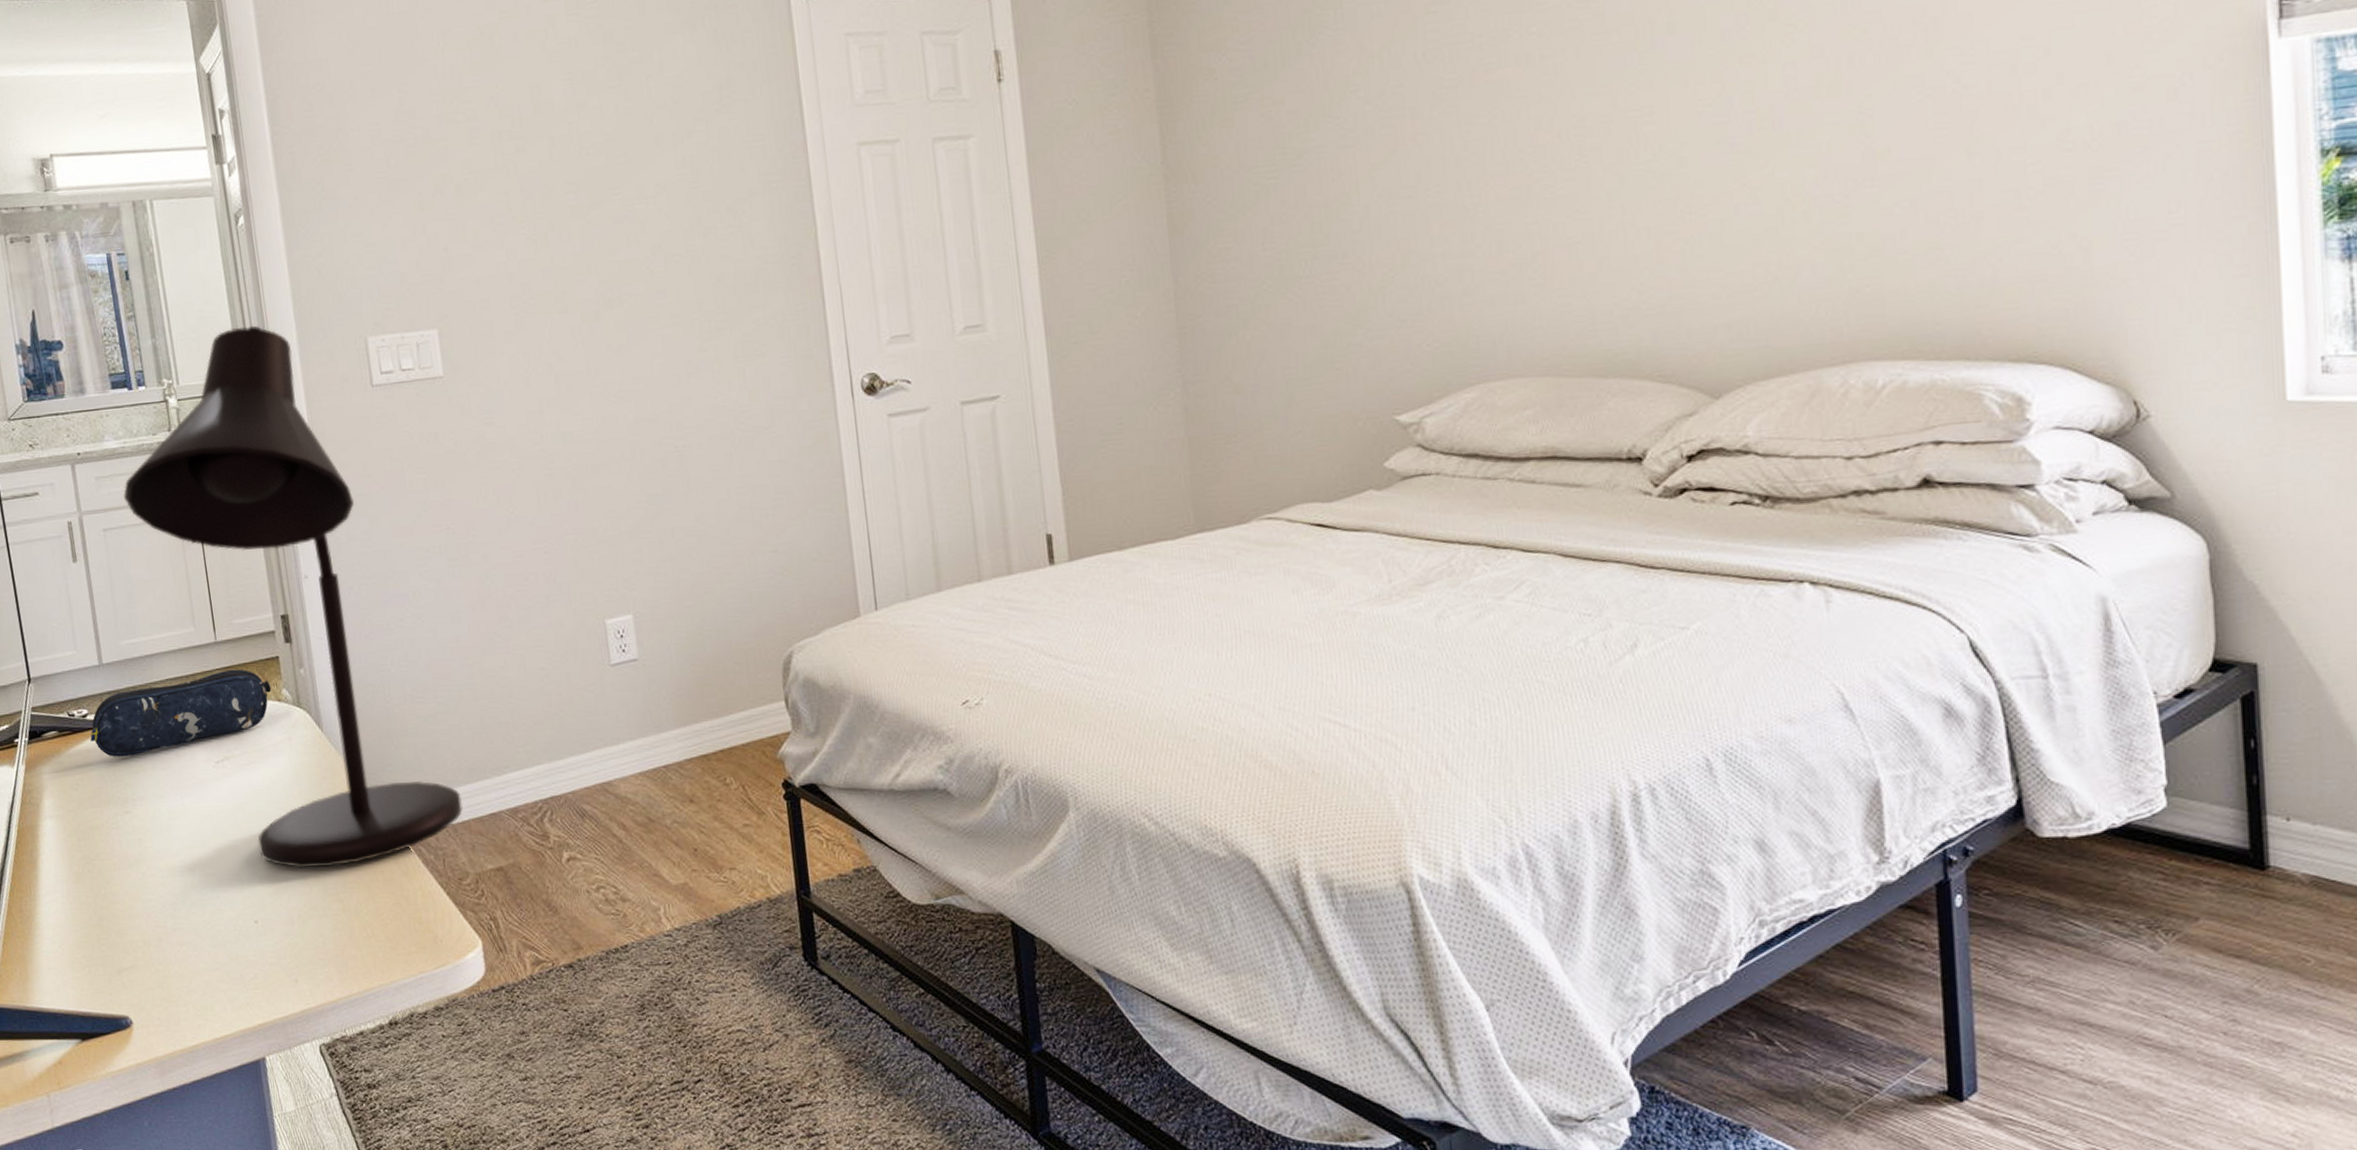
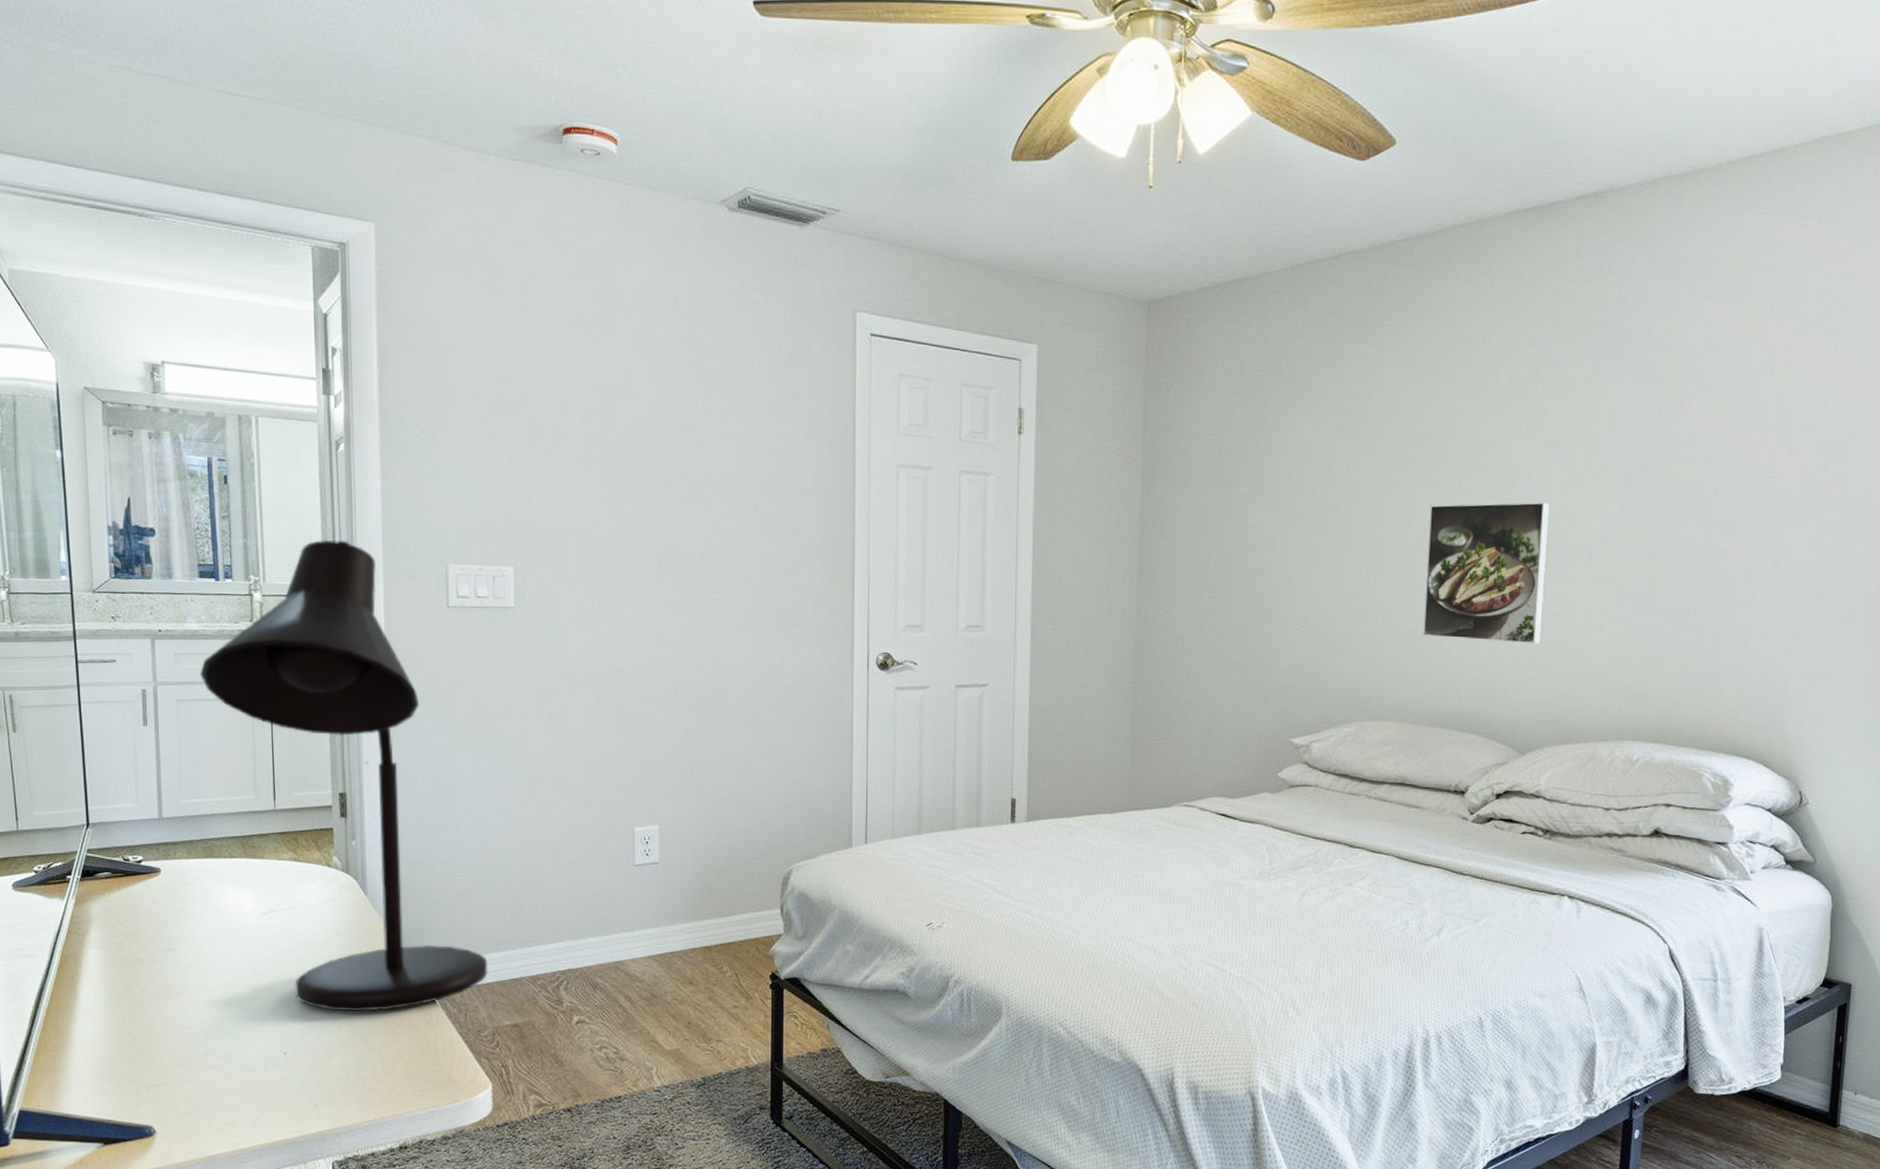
pencil case: present [90,669,272,757] -> none [143,835,323,901]
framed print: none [1541,59,1722,260] -> present [1423,502,1551,644]

